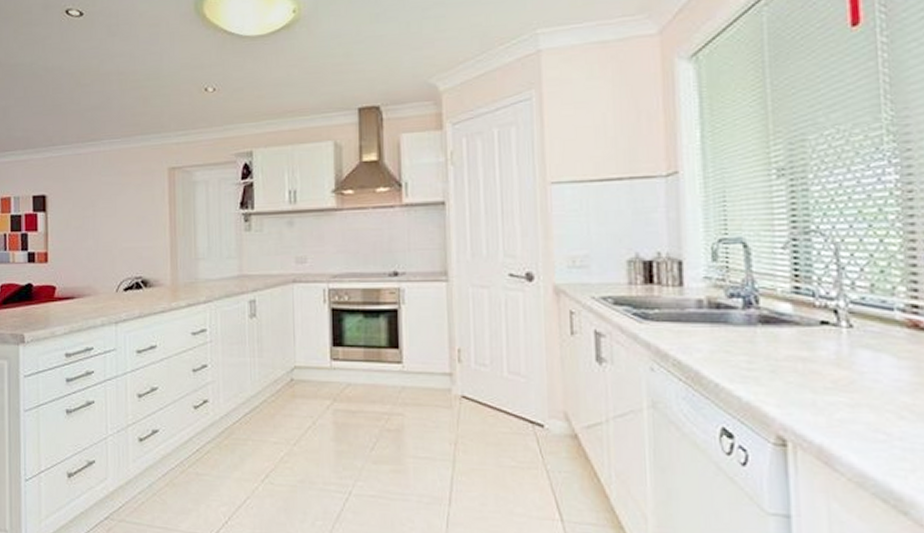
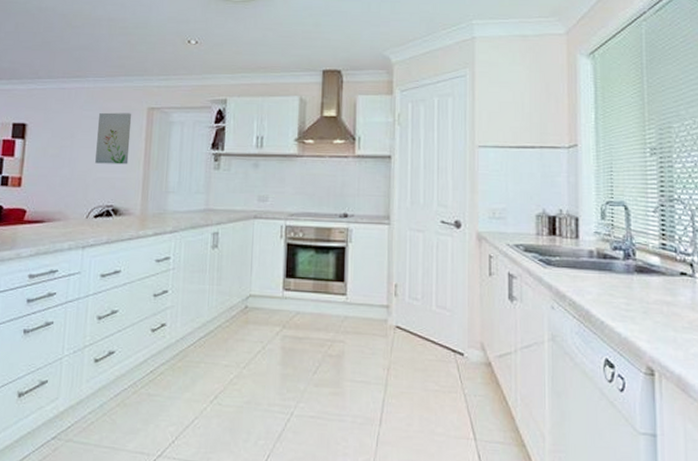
wall art: none [117,175,154,233] -> present [95,112,132,165]

